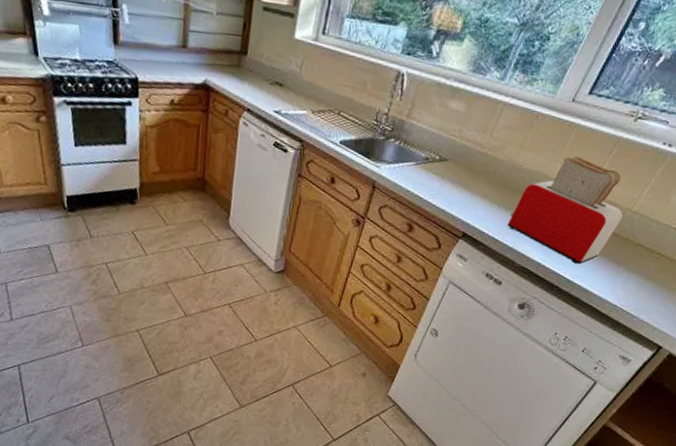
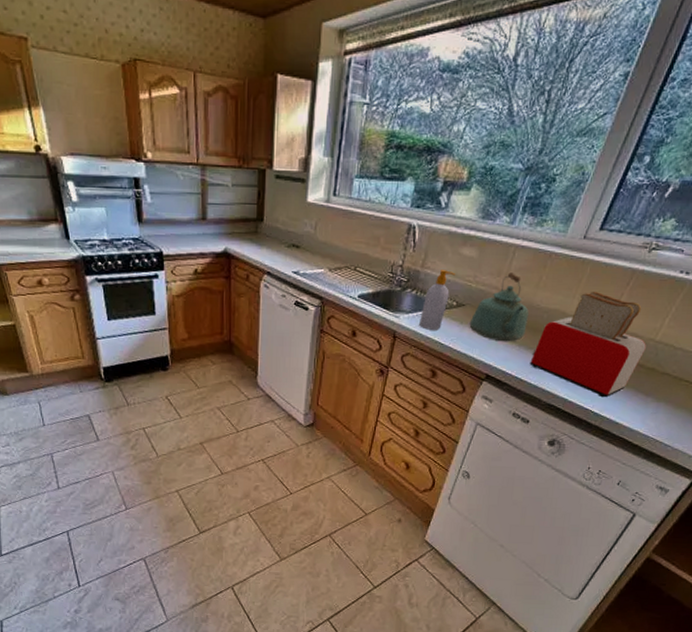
soap bottle: none [400,122,441,184] -> present [419,270,455,330]
kettle: none [450,130,511,201] -> present [469,272,529,342]

